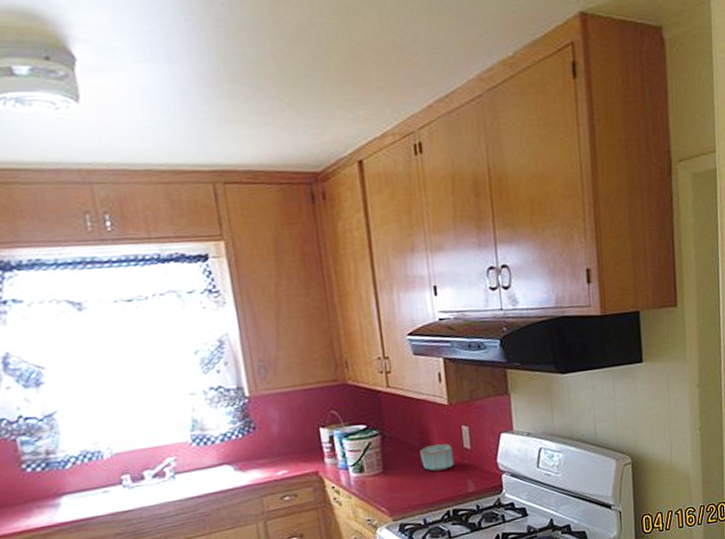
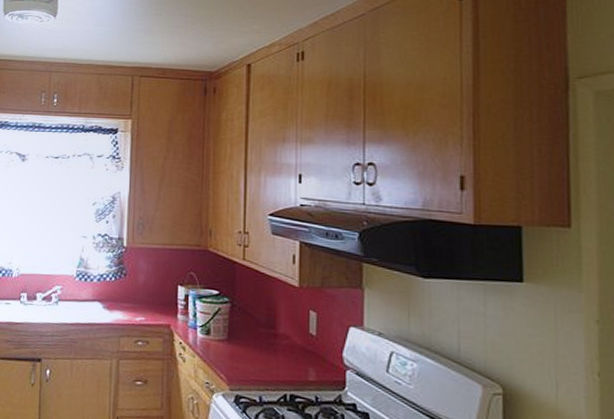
bowl: present [420,443,454,471] -> none [265,323,298,351]

